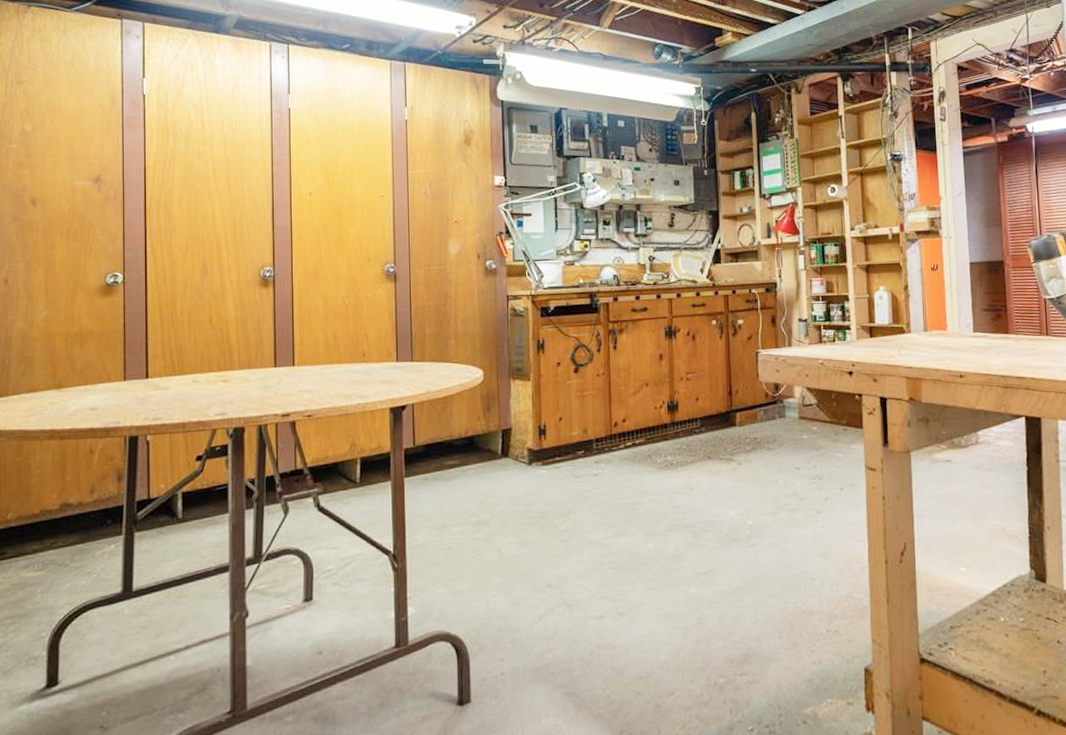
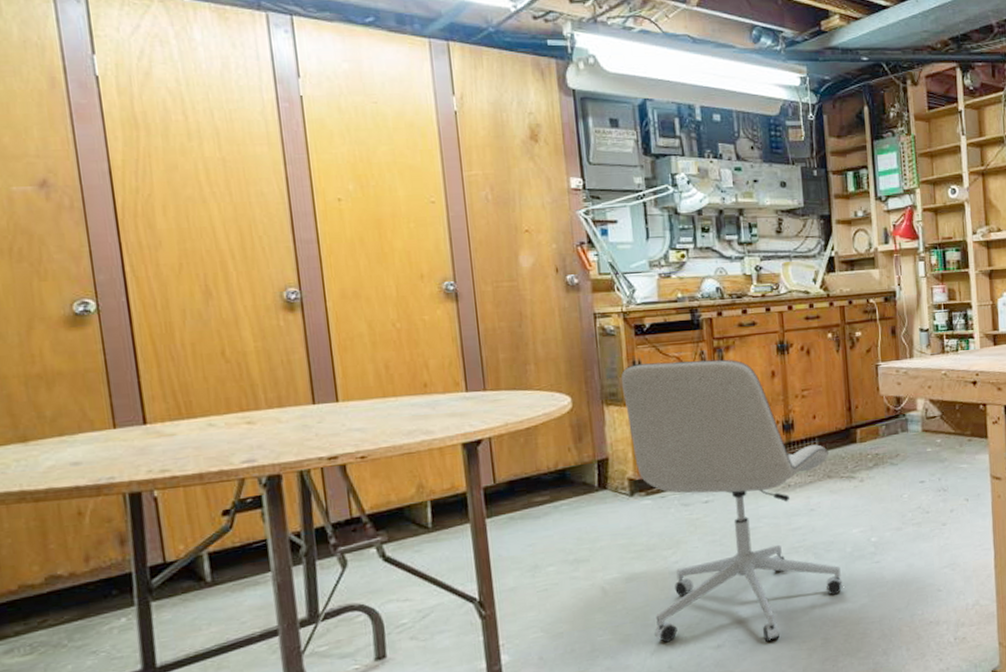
office chair: none [526,341,719,618] -> present [620,359,843,643]

